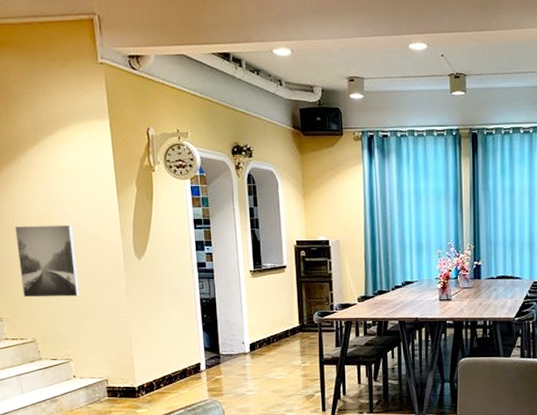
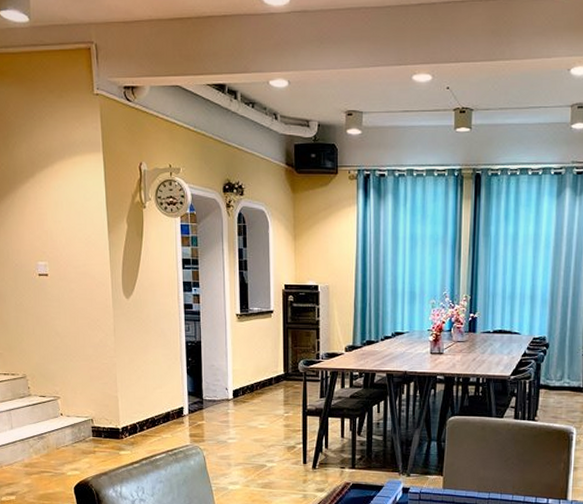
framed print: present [15,224,80,298] -> none [10,260,69,334]

